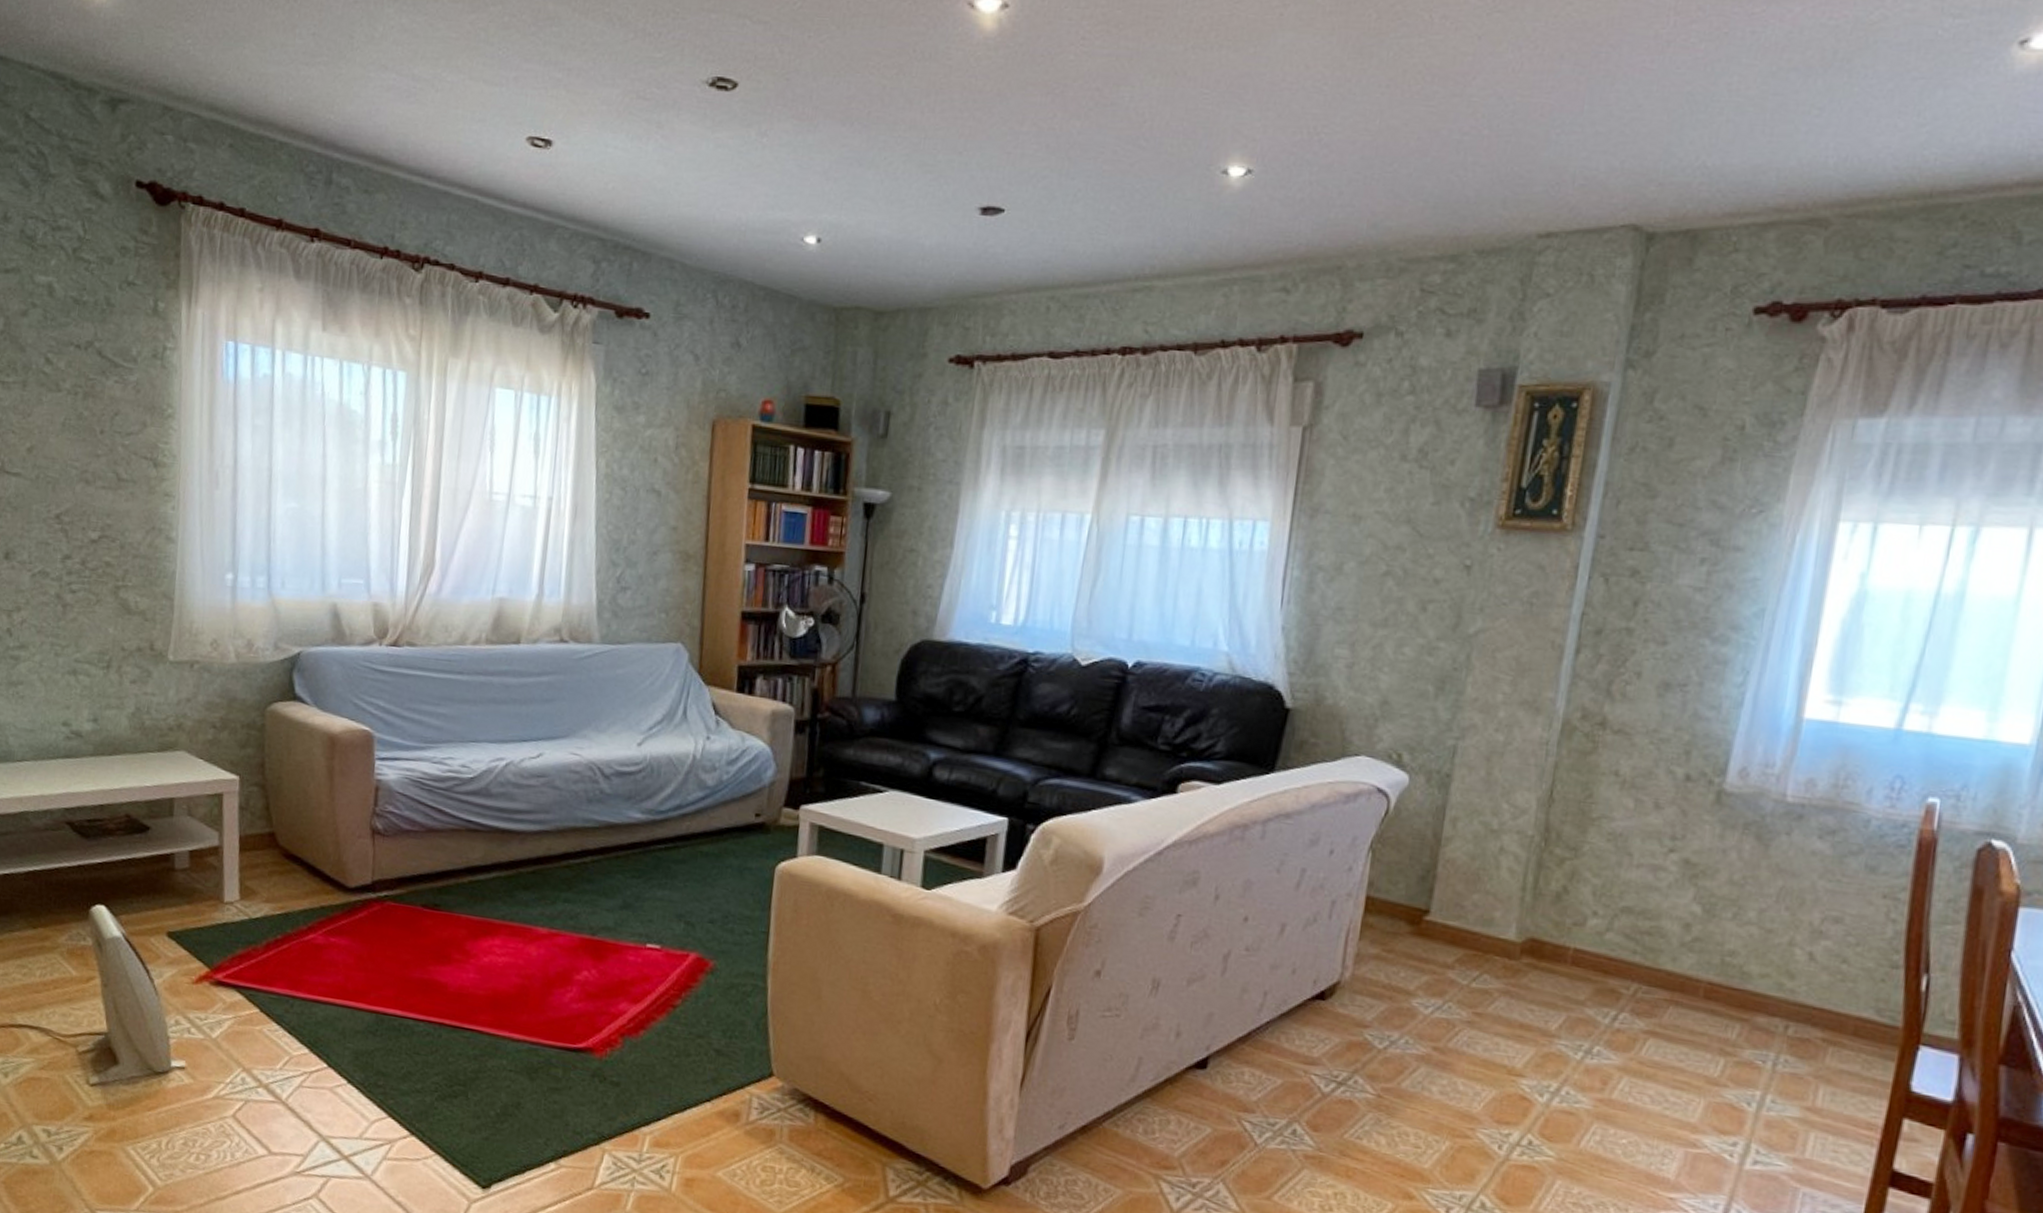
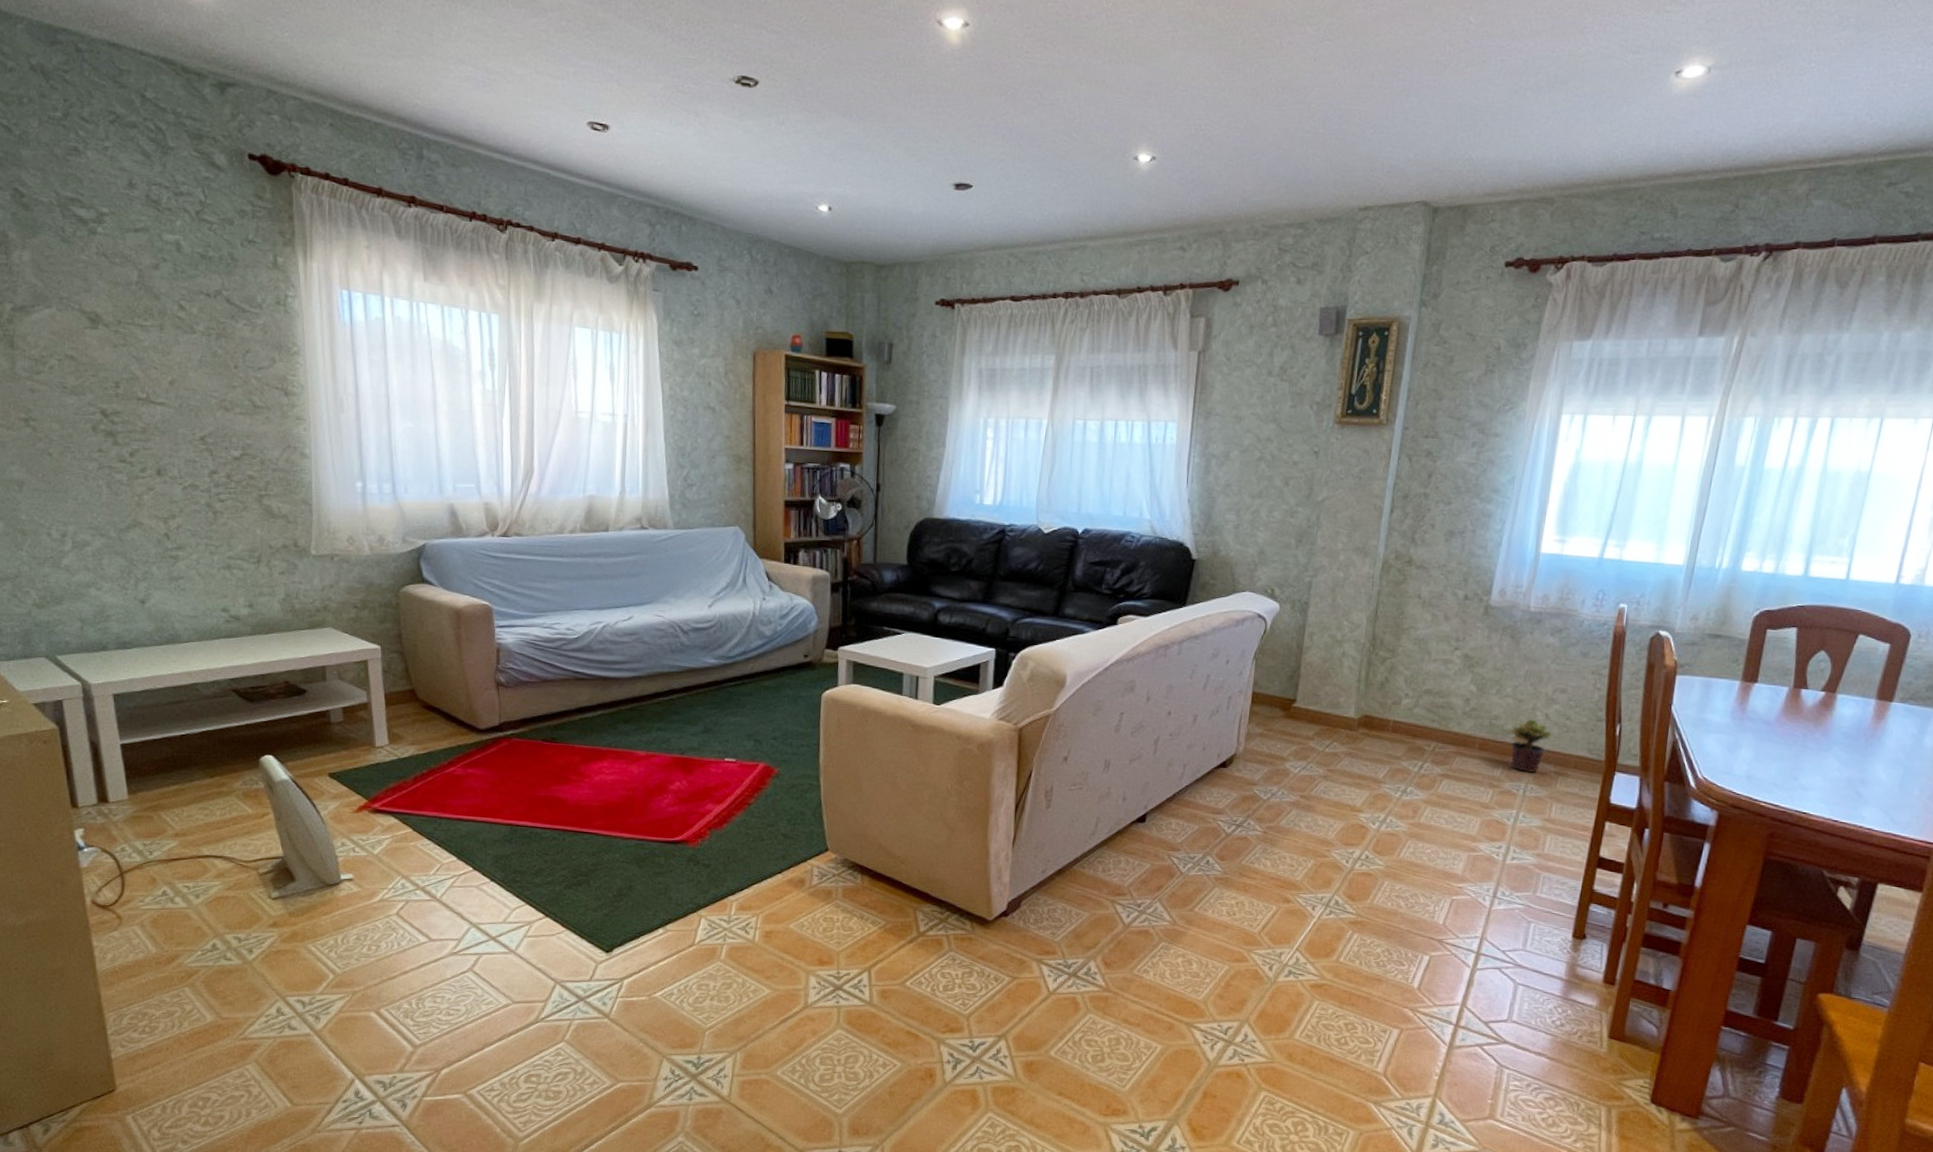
potted plant: none [1747,958,1820,1039] -> present [1507,719,1553,774]

